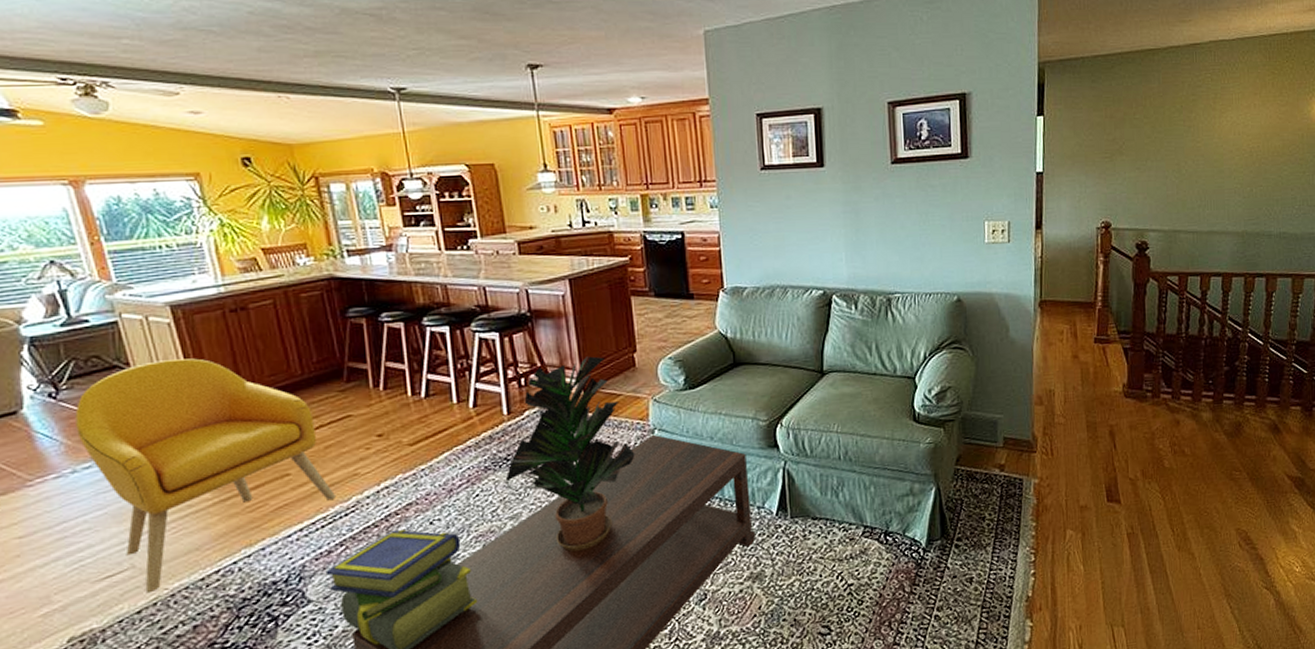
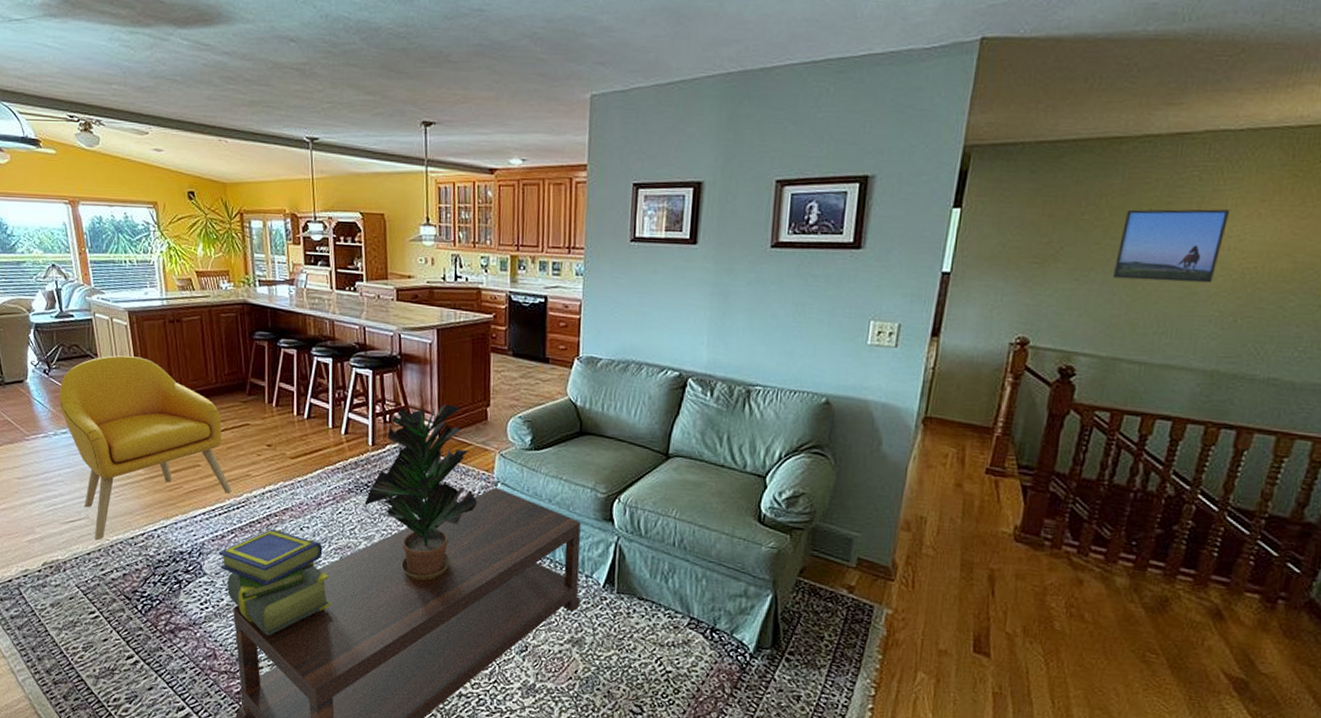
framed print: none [1163,103,1236,165] -> present [1112,209,1231,283]

